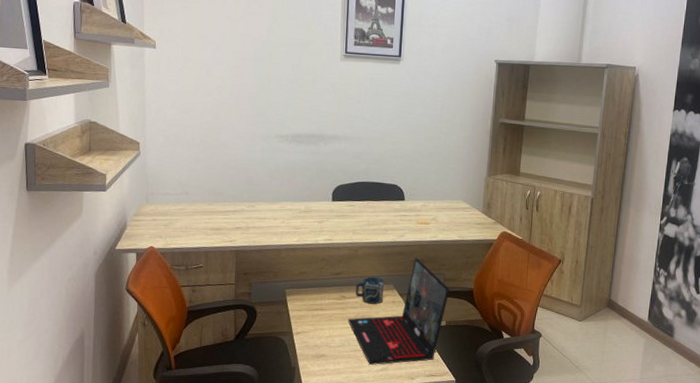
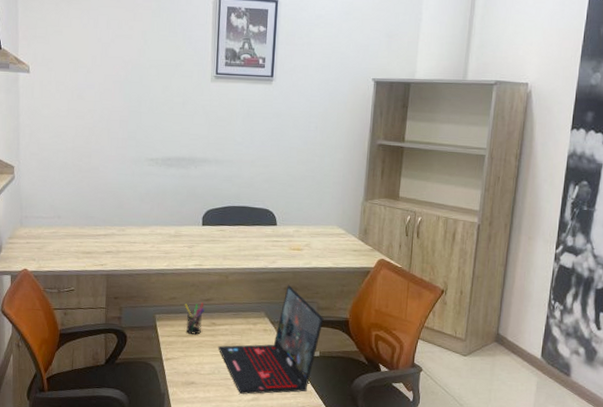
pen holder: none [315,277,334,308] -> present [184,303,204,335]
cup: present [356,276,384,304] -> none [226,303,255,332]

